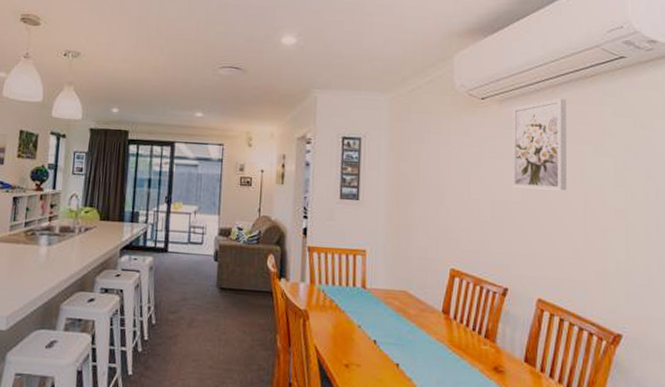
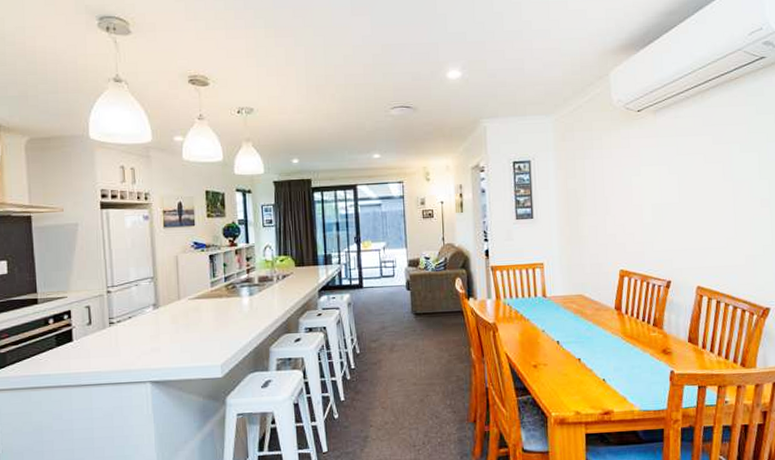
wall art: present [513,98,567,191] -> none [667,103,718,190]

